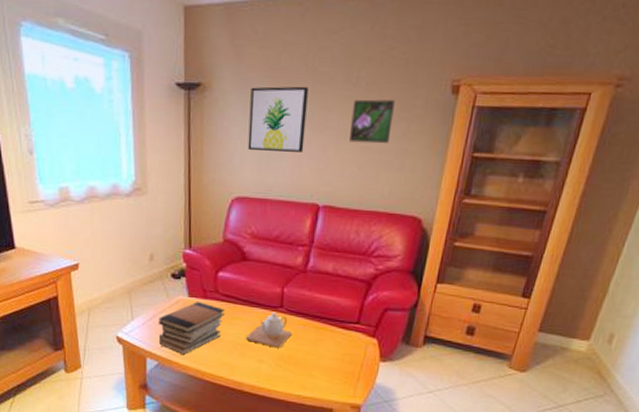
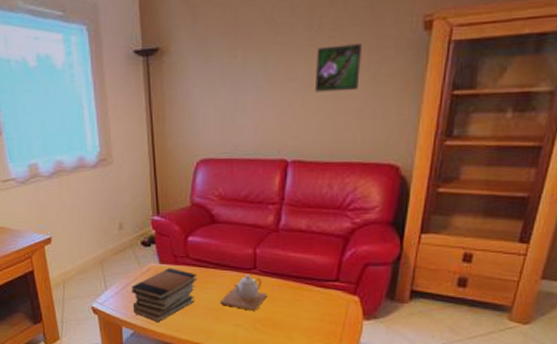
wall art: present [247,86,308,152] -> none [209,39,268,110]

